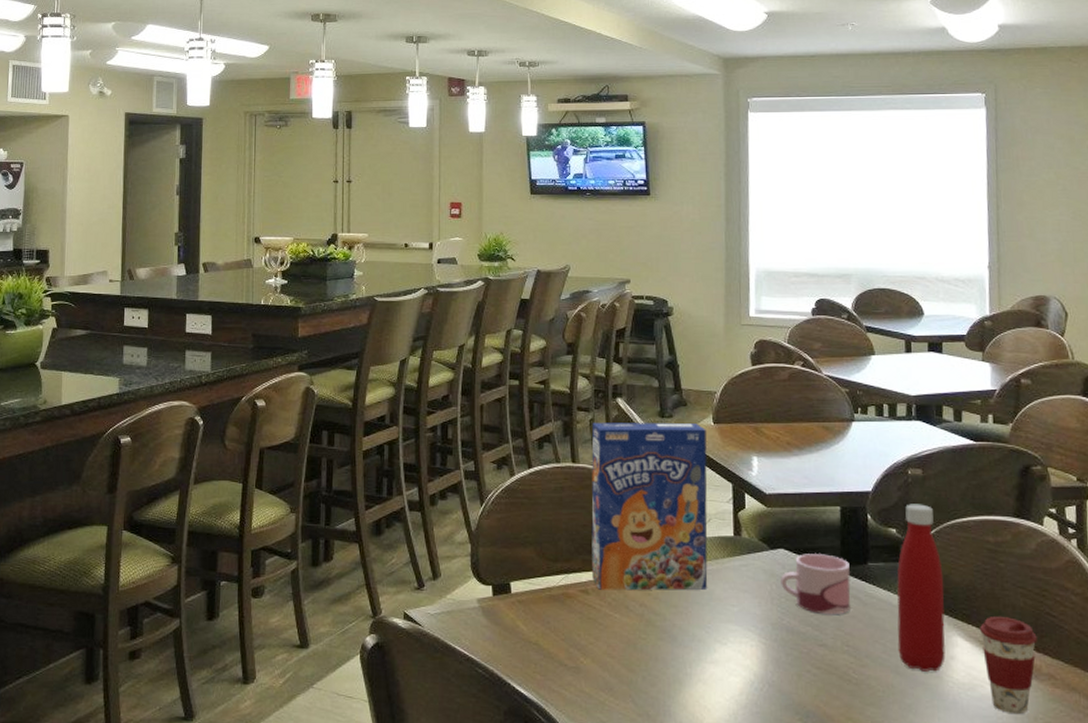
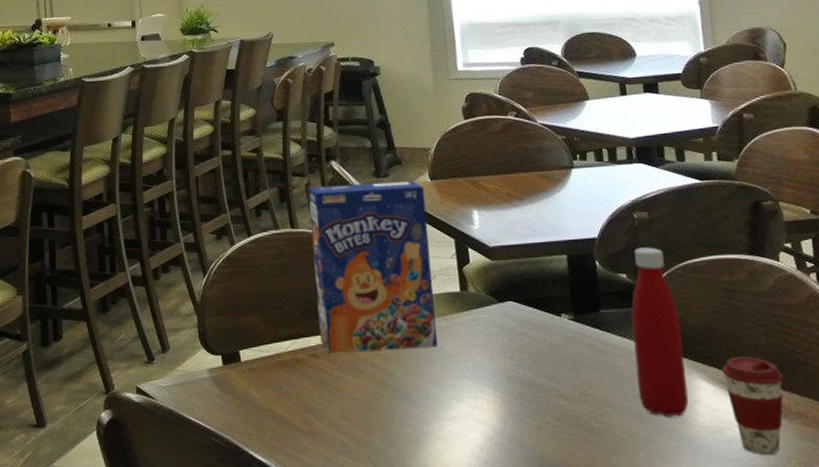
mug: present [781,552,851,615] -> none [512,303,586,365]

